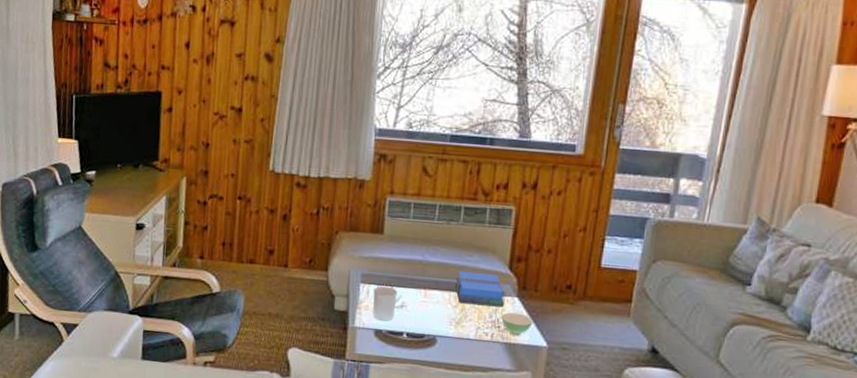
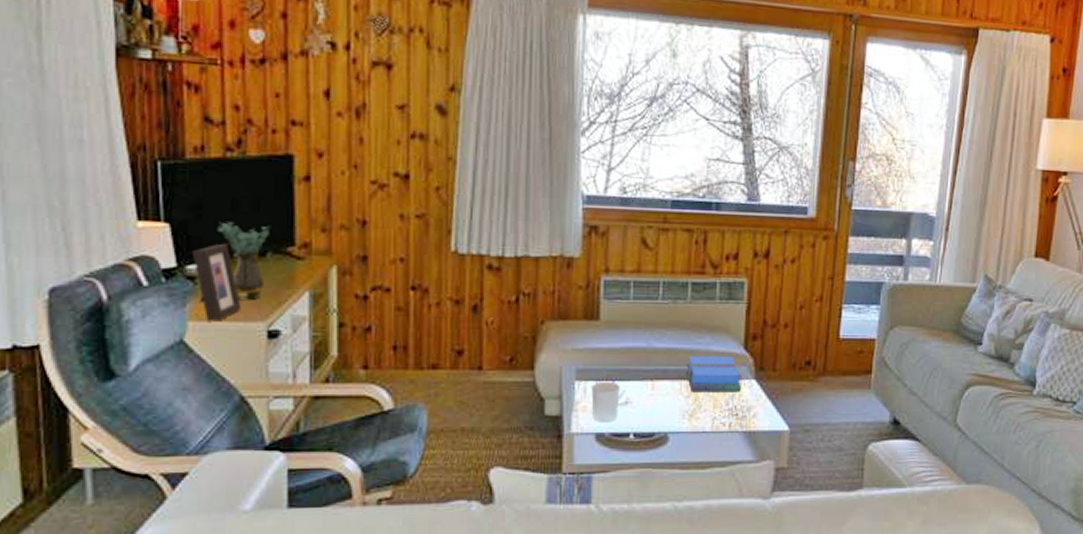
picture frame: none [90,156,120,214] -> present [191,243,242,321]
vase: none [107,140,142,201] -> present [217,220,270,301]
bowl: present [501,312,533,336] -> none [739,397,773,422]

